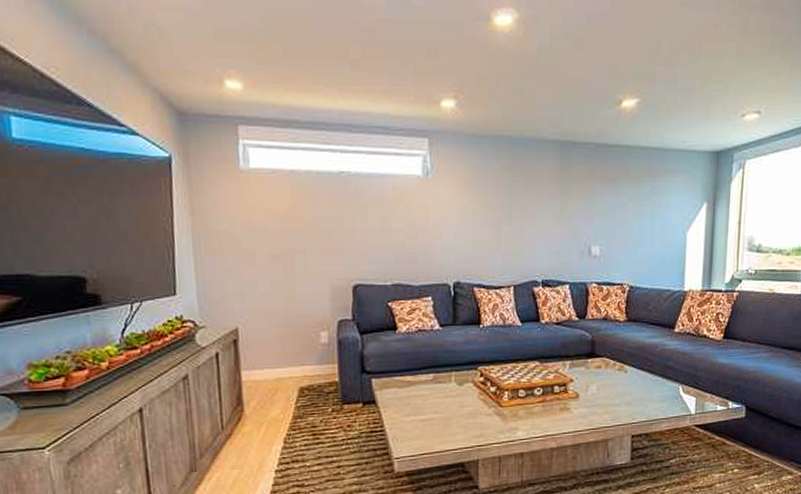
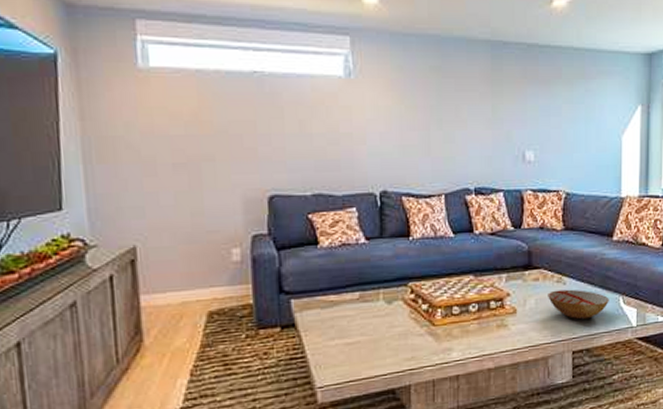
bowl: none [609,377,669,406] -> present [548,289,609,320]

